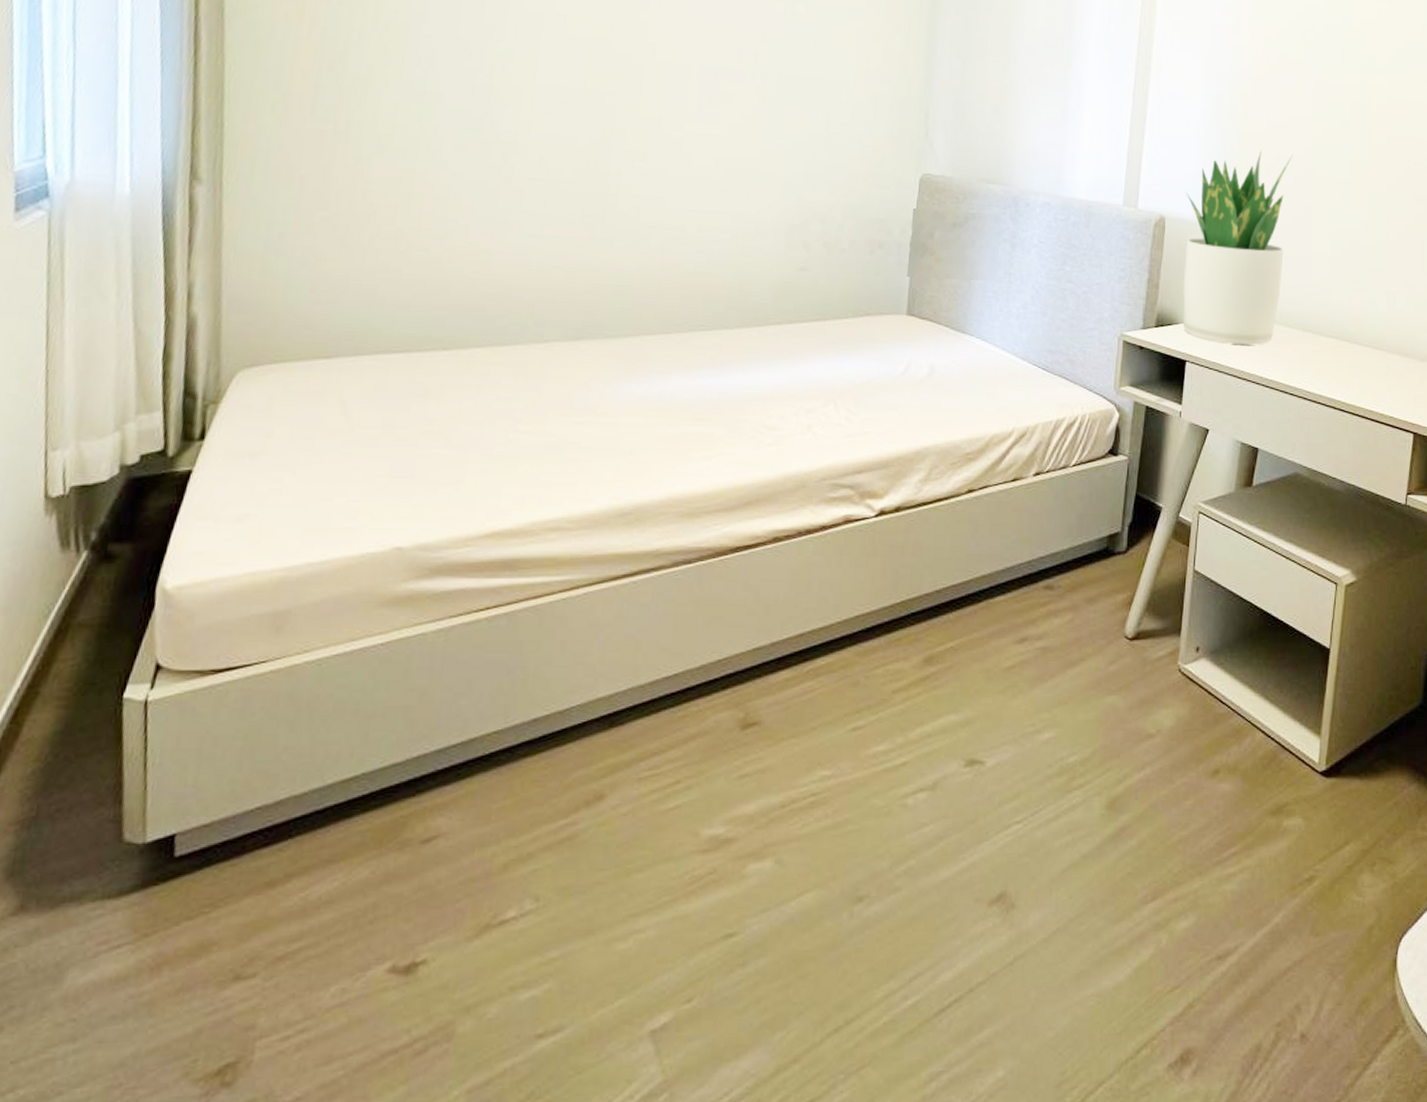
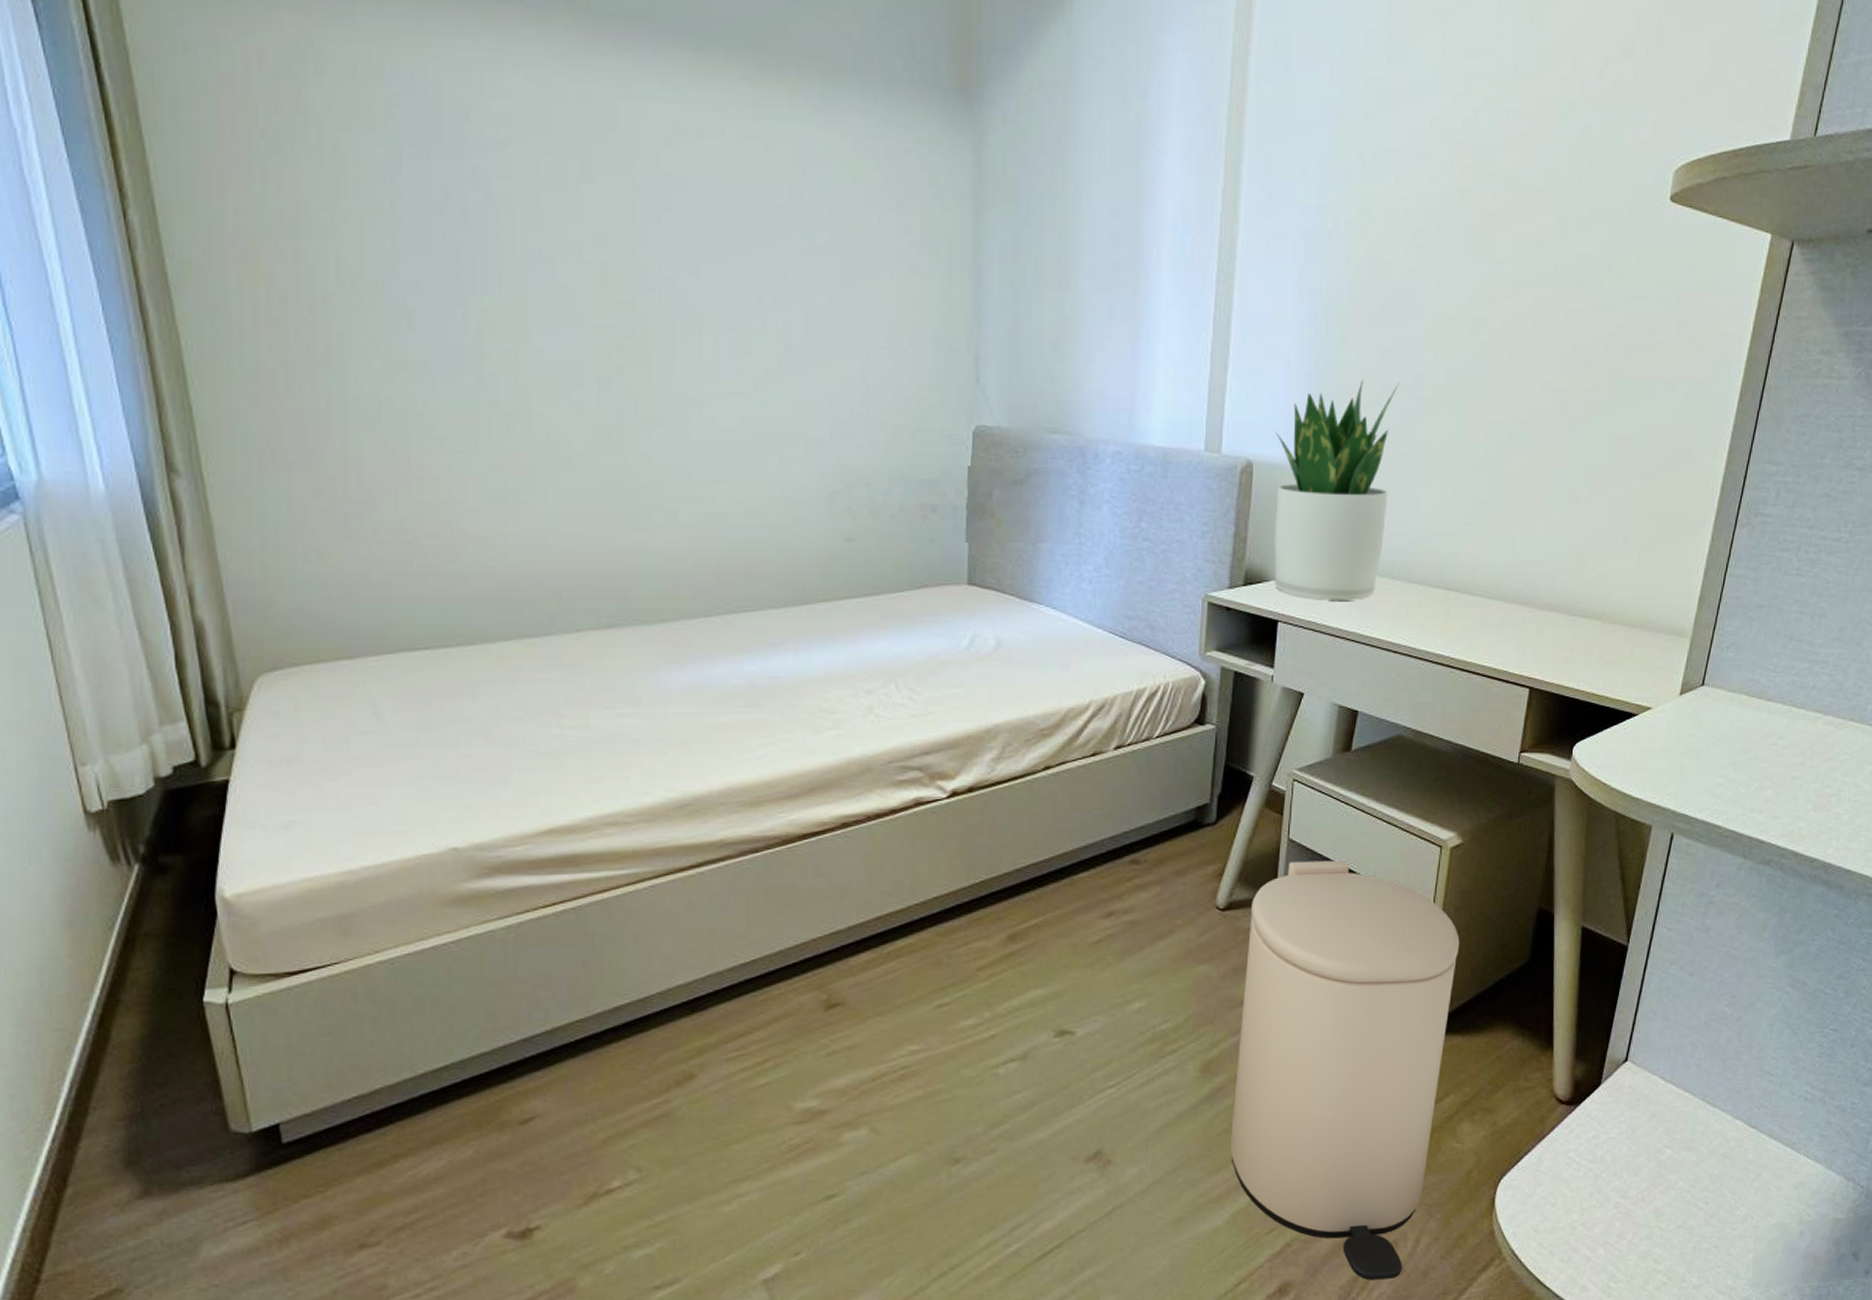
pedal bin: none [1133,593,1356,1050] -> present [1230,860,1460,1281]

